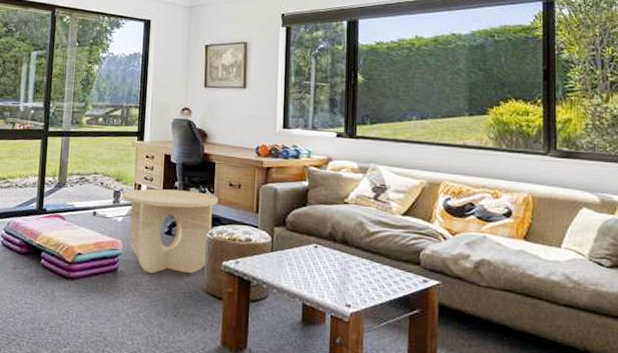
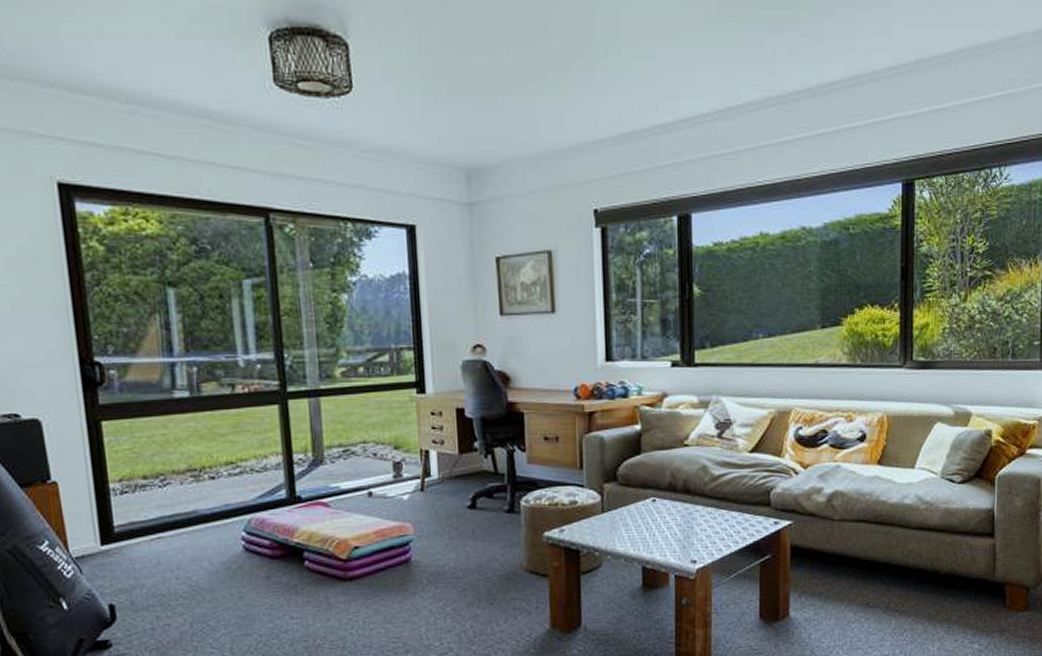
side table: present [123,188,218,274] -> none [405,451,532,558]

